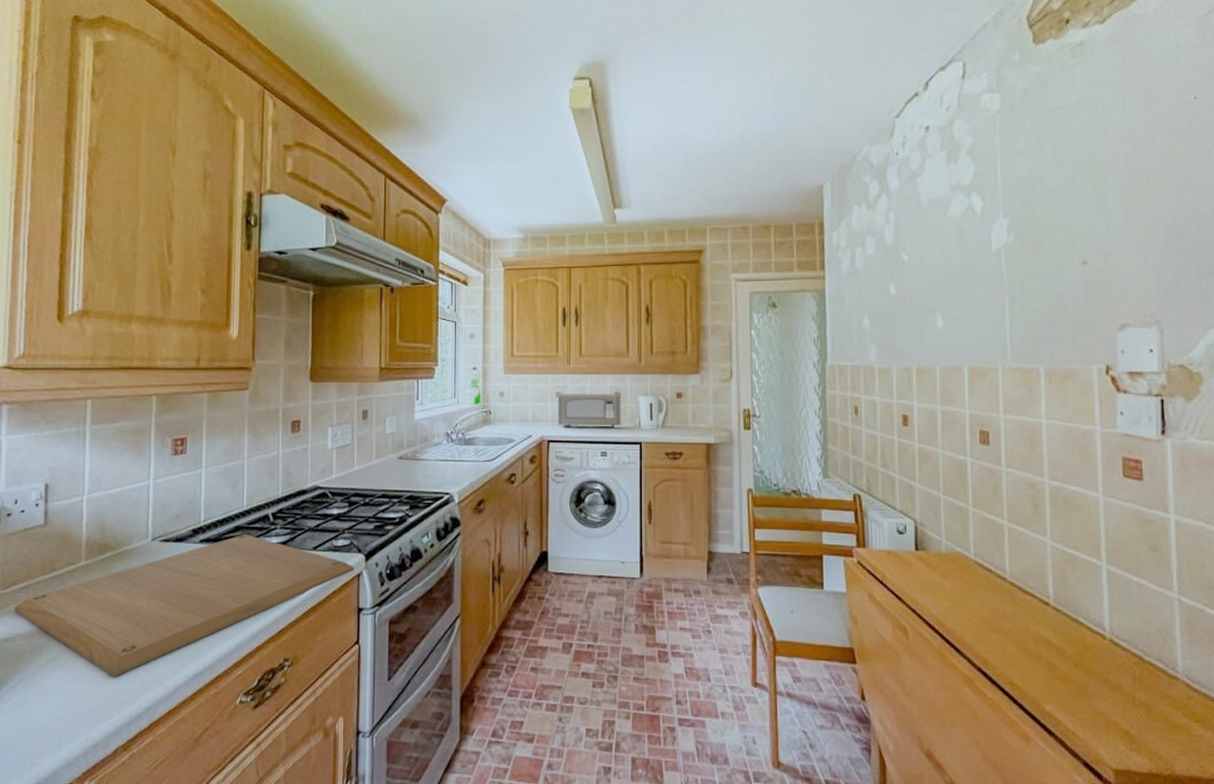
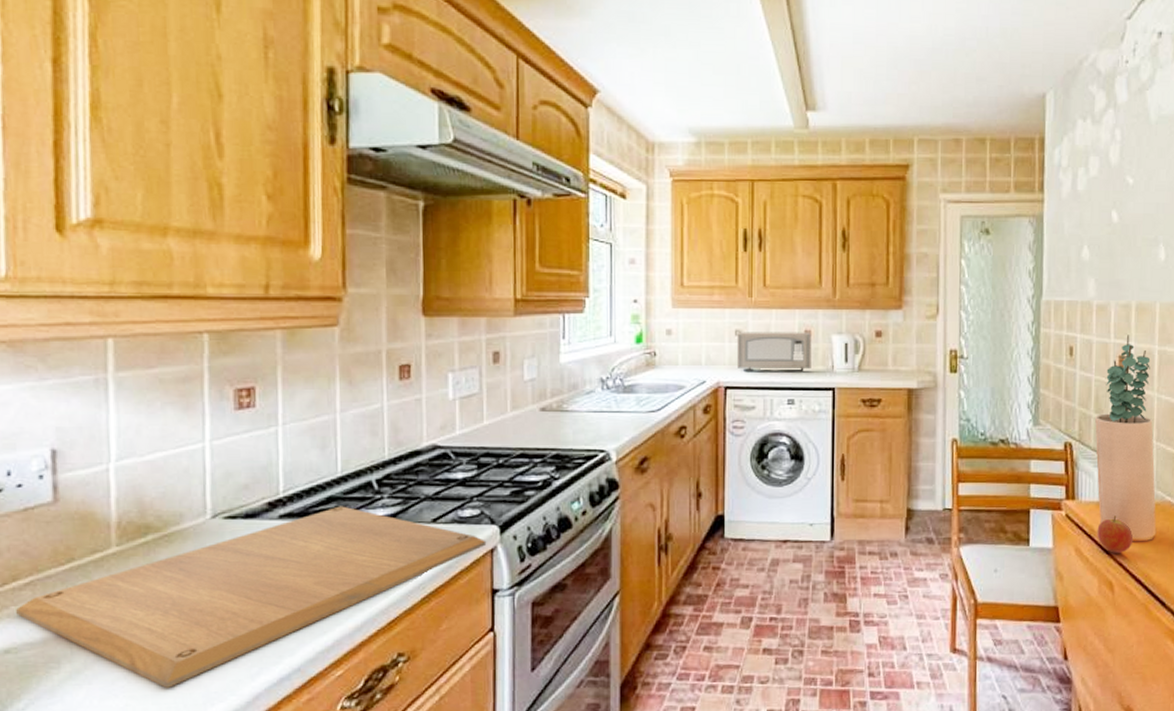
vase: none [882,395,948,590] -> present [1095,334,1157,542]
fruit: none [889,564,925,600] -> present [1097,516,1134,553]

